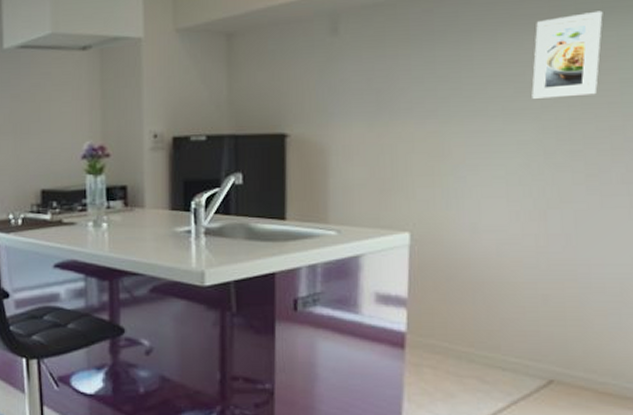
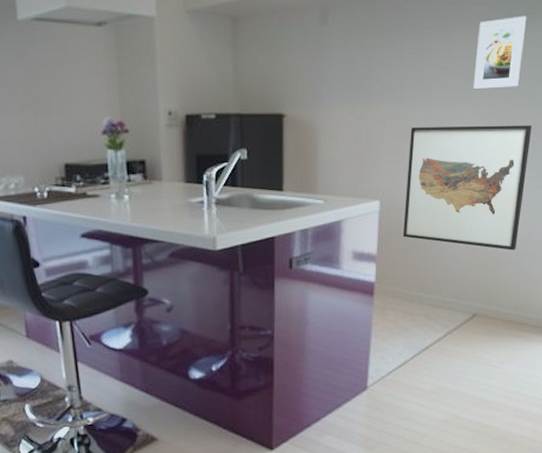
wall art: none [442,140,621,299] -> present [402,125,532,250]

